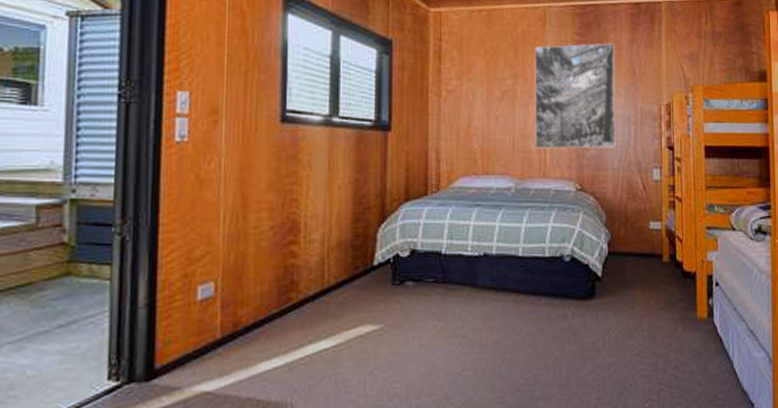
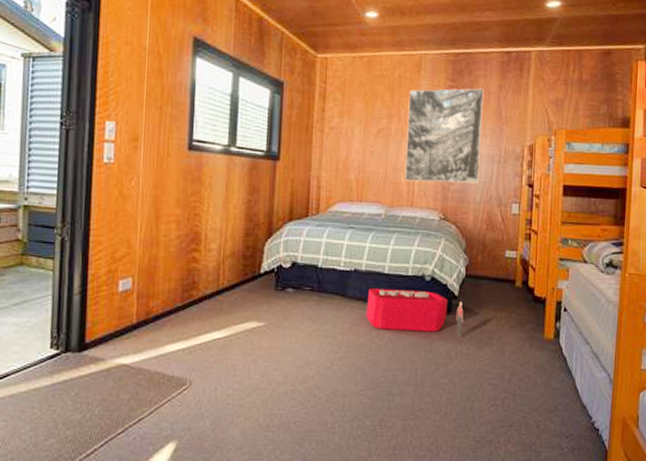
storage bin: none [500,273,609,323] -> present [366,288,464,336]

